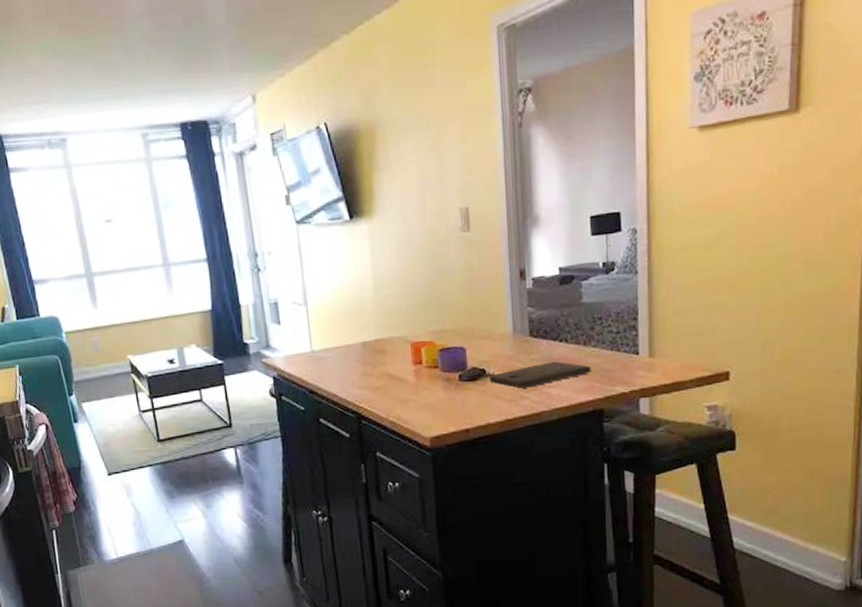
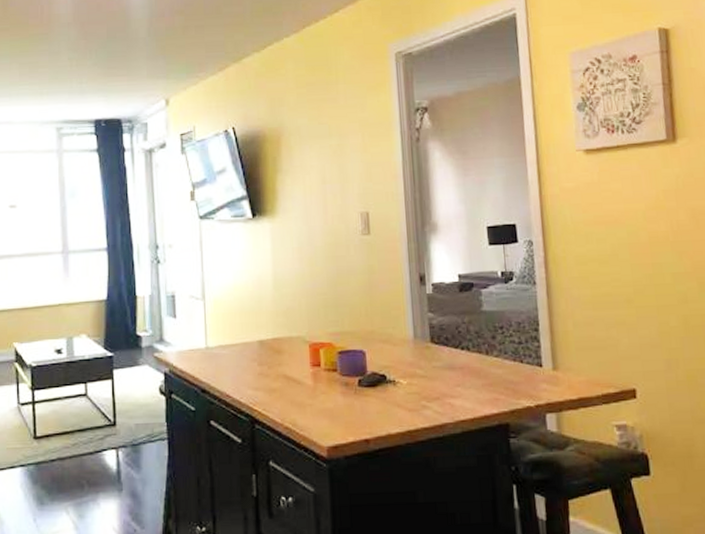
cutting board: present [489,361,591,388] -> none [389,370,495,397]

